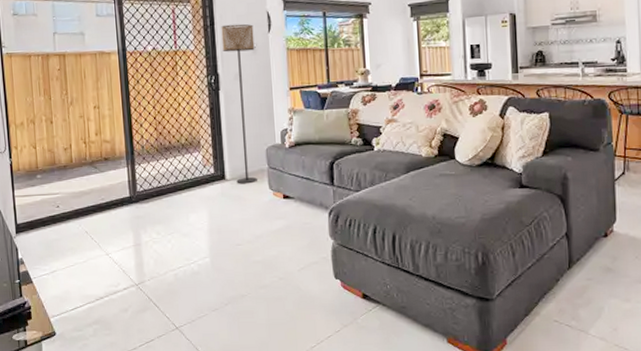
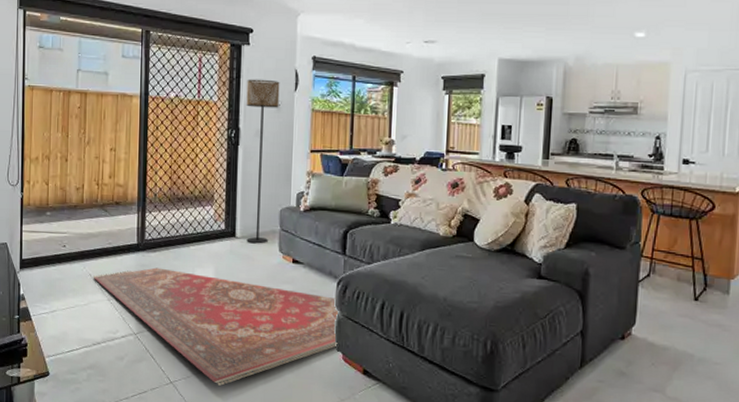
area rug: none [90,217,335,326] -> present [94,267,338,386]

